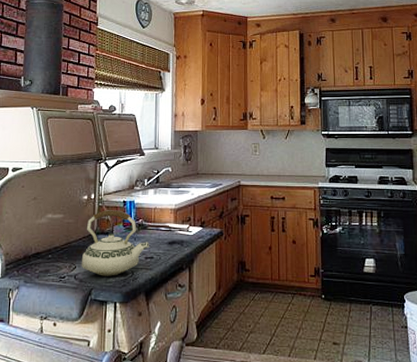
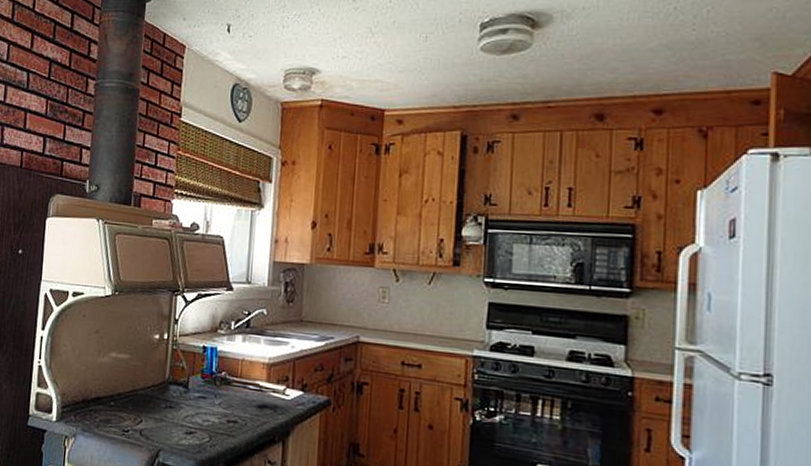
teakettle: present [81,210,149,276] -> none [148,355,233,439]

